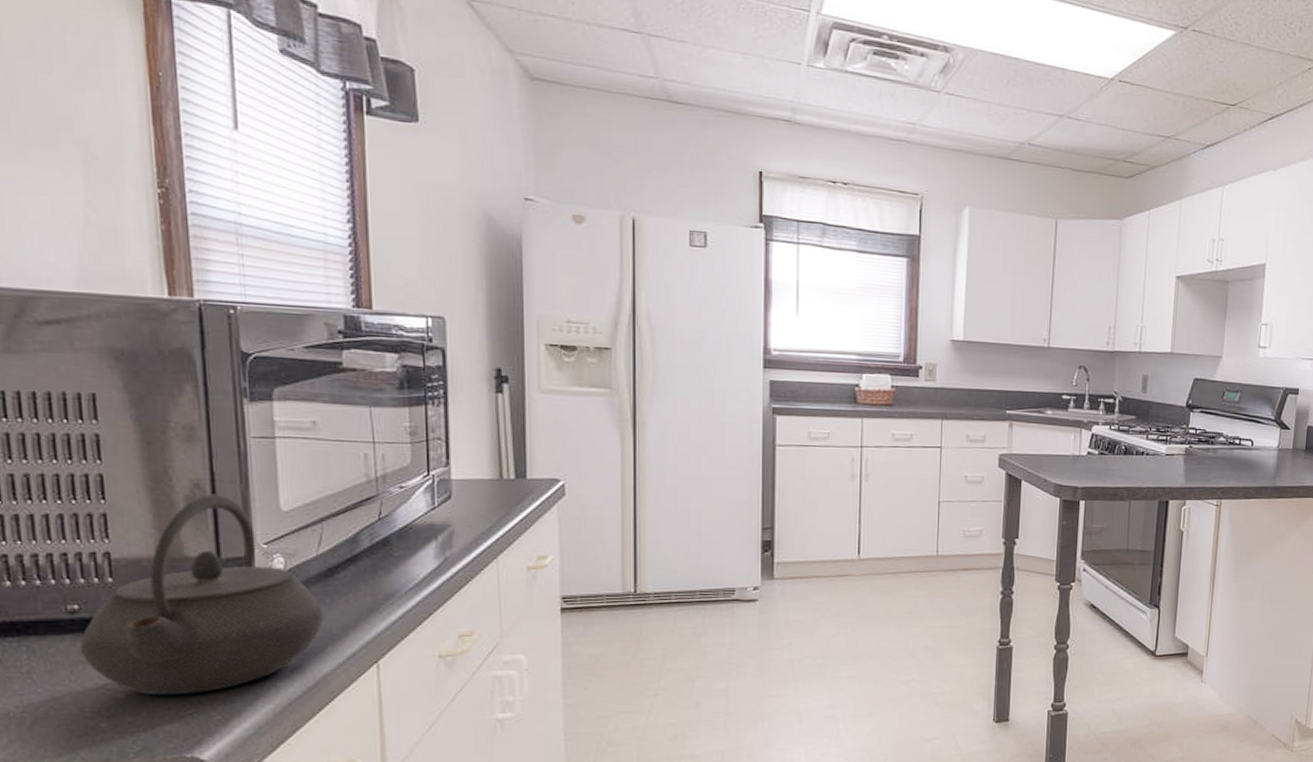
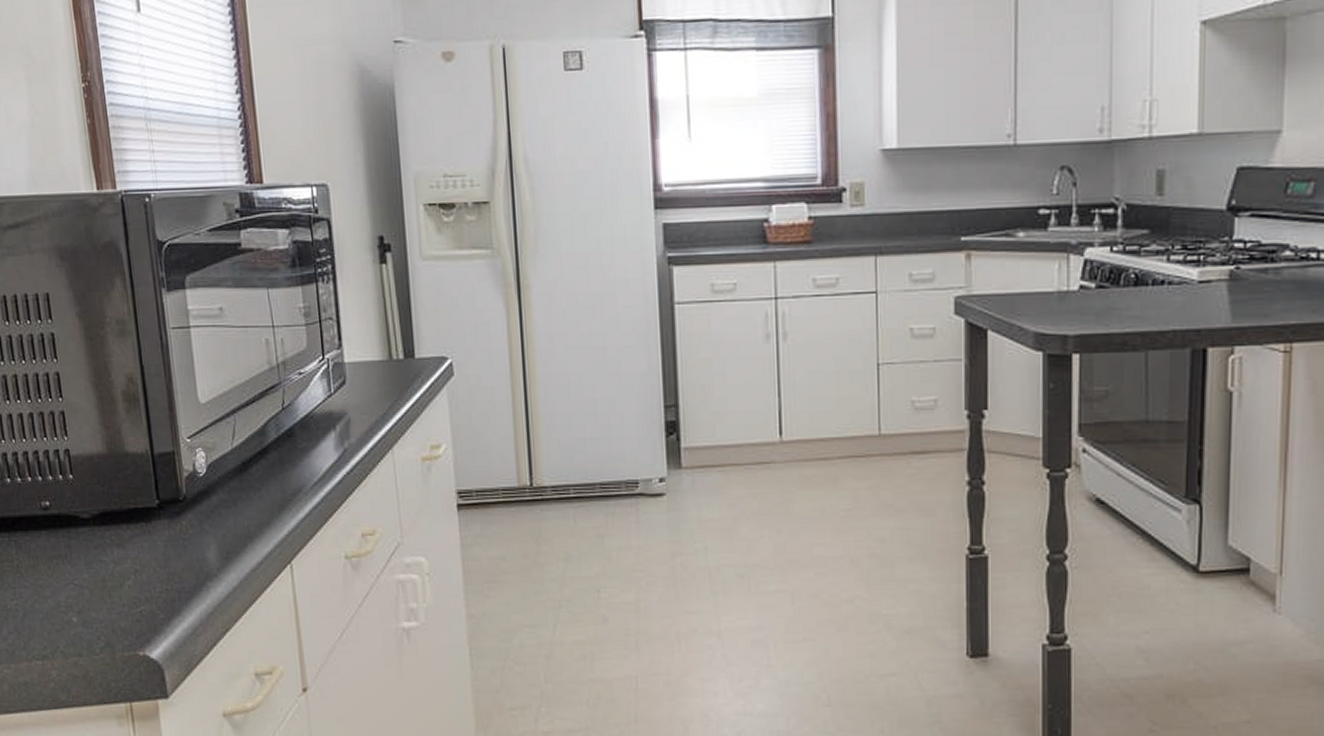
kettle: present [79,494,324,696] -> none [52,388,242,593]

